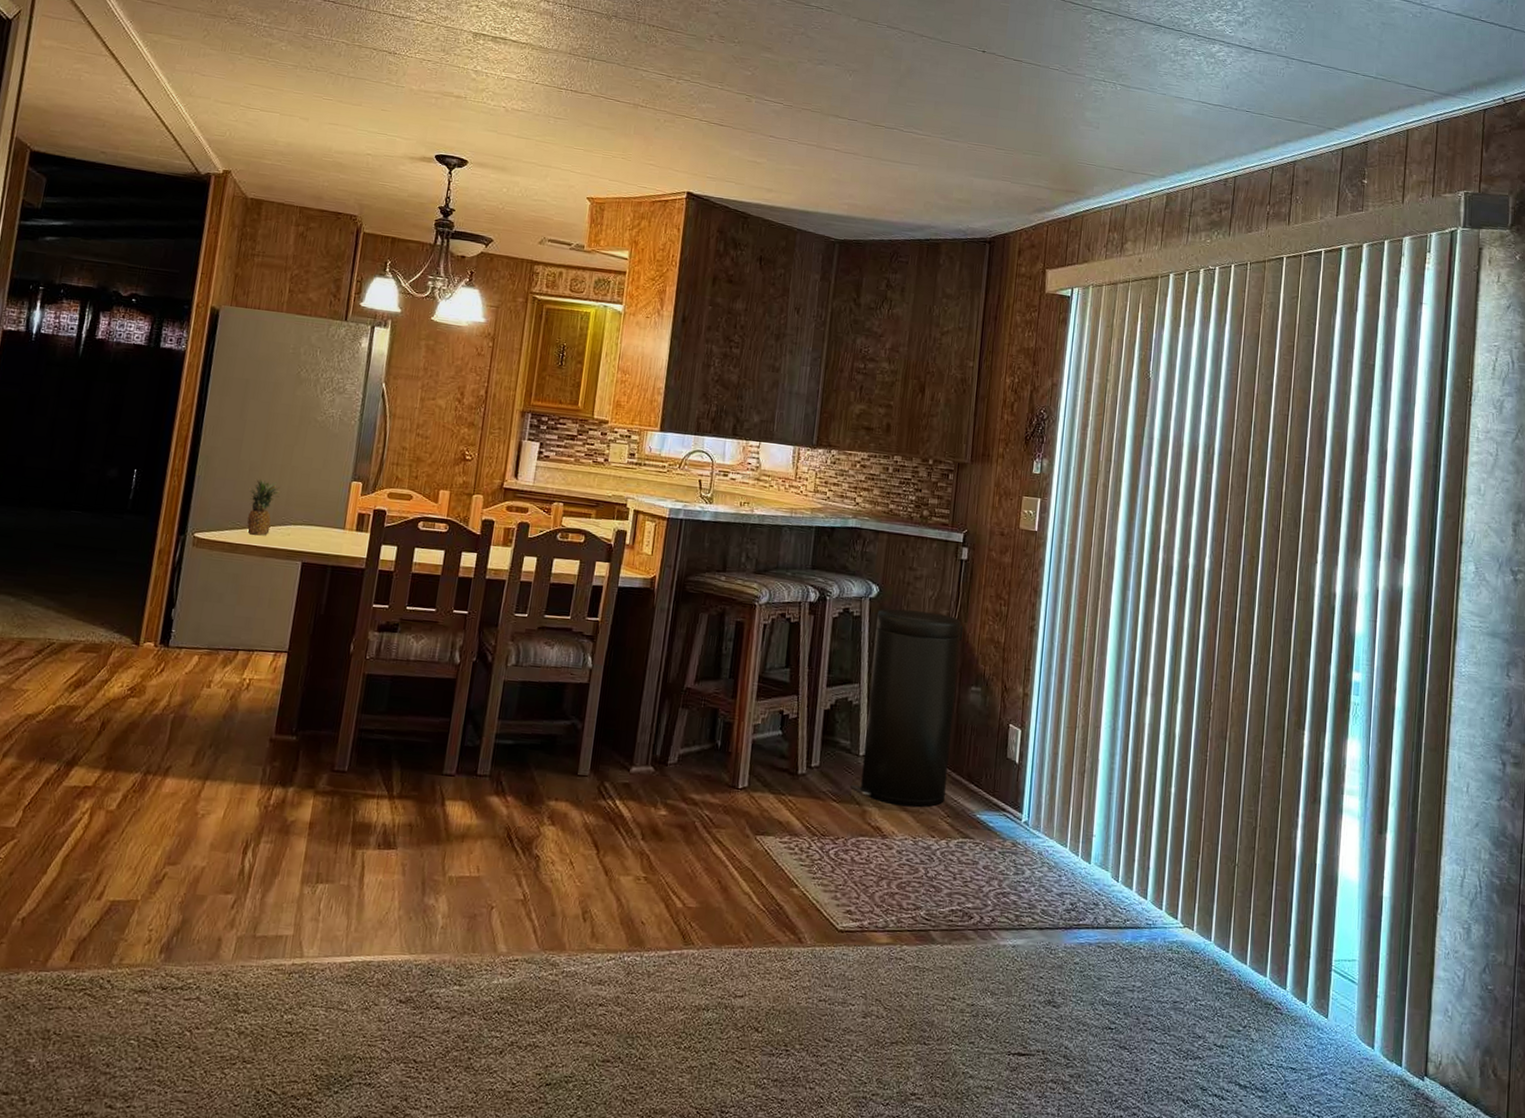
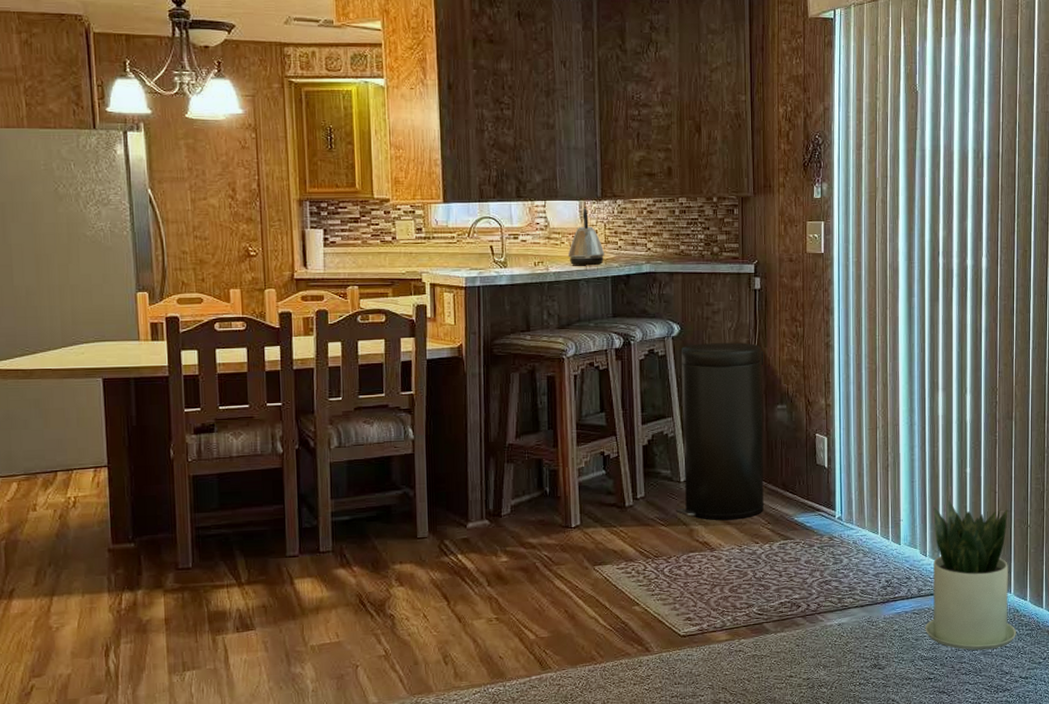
fruit: present [247,478,282,536] -> none [31,302,66,360]
kettle: none [774,454,813,514] -> present [567,208,605,266]
planter: none [1109,821,1215,1005] -> present [925,500,1016,651]

